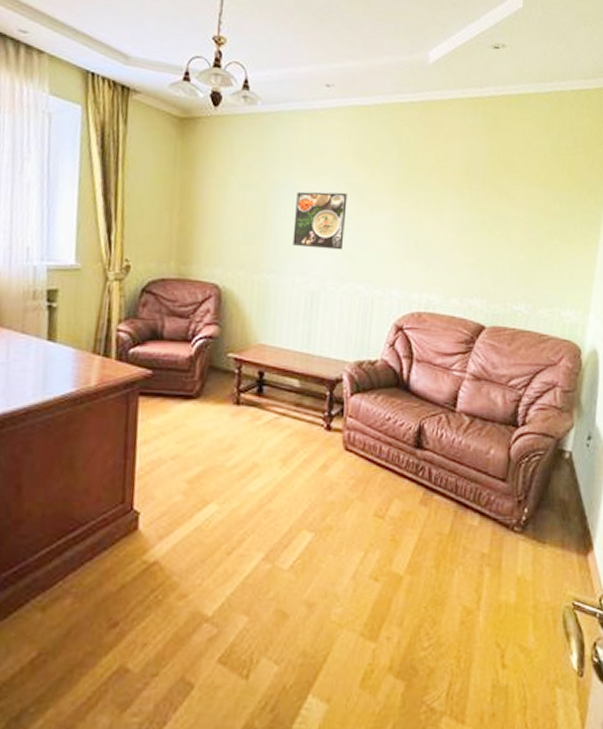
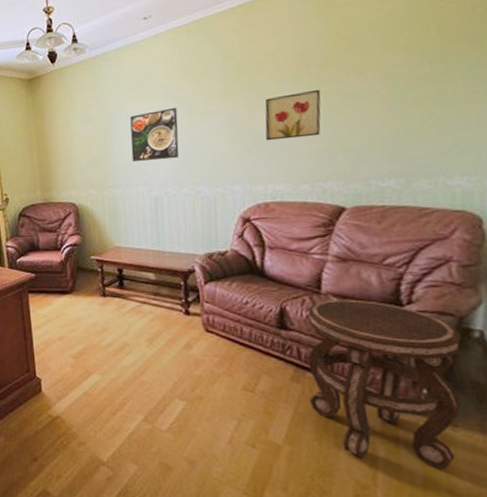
wall art: none [427,203,478,252] -> present [265,89,321,141]
side table: none [433,418,556,587] -> present [307,299,462,470]

